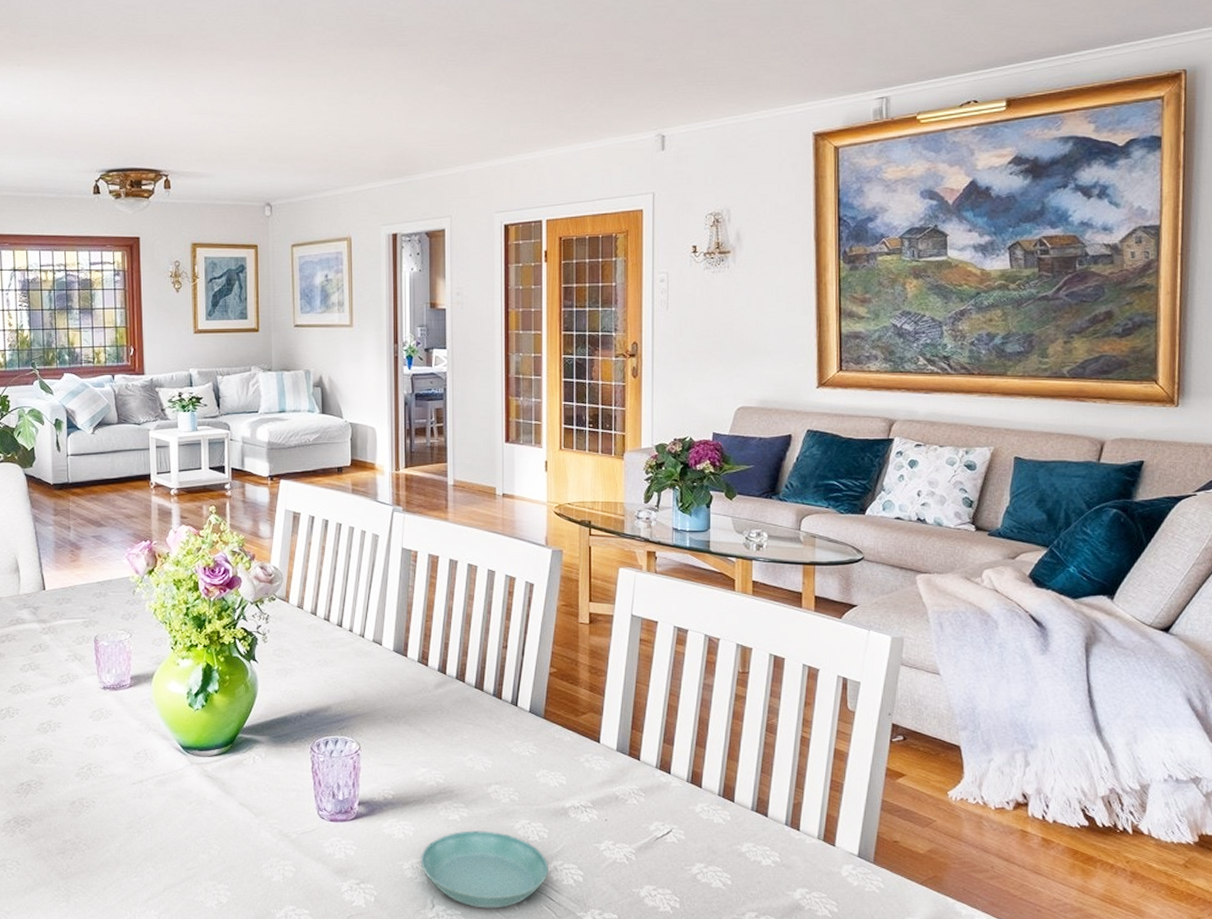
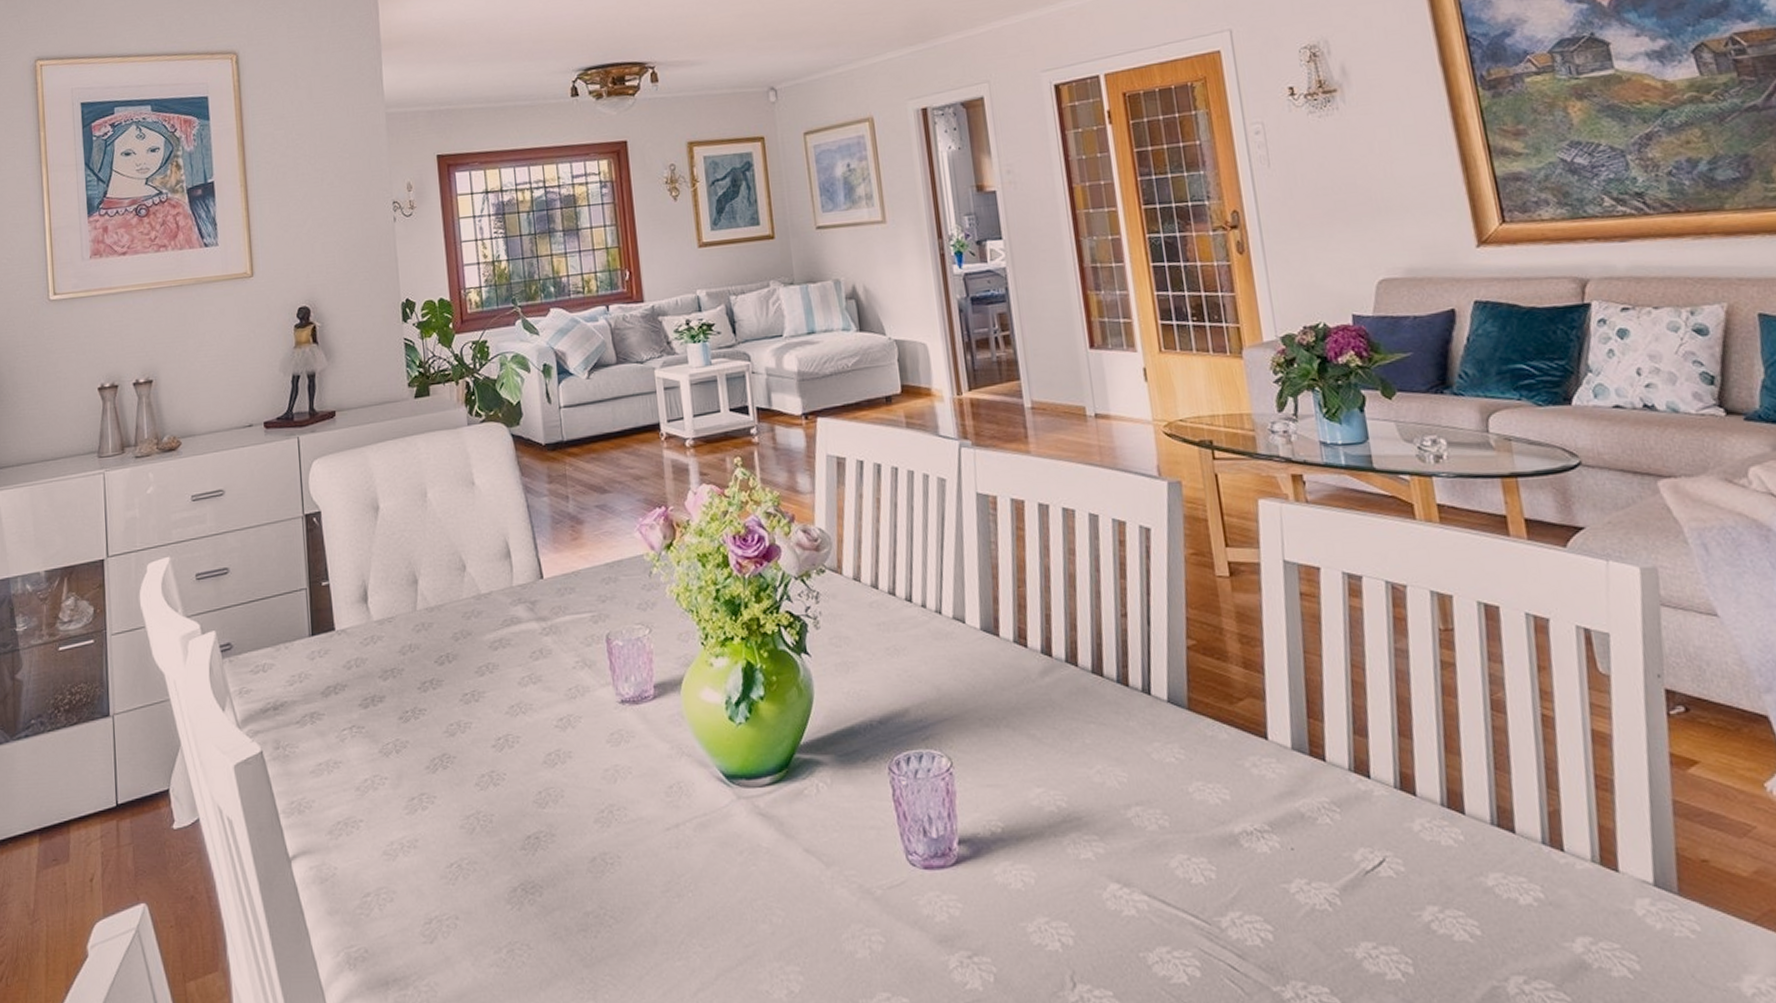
saucer: present [420,830,549,909] -> none [1048,872,1225,986]

